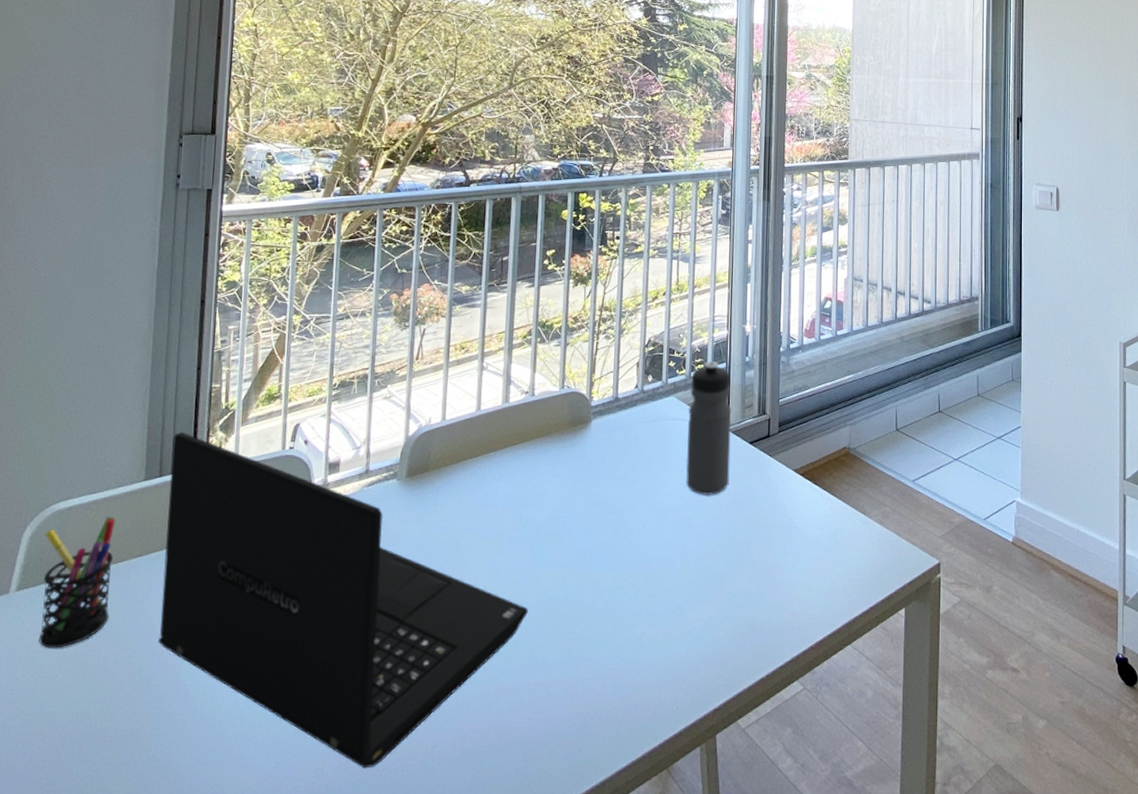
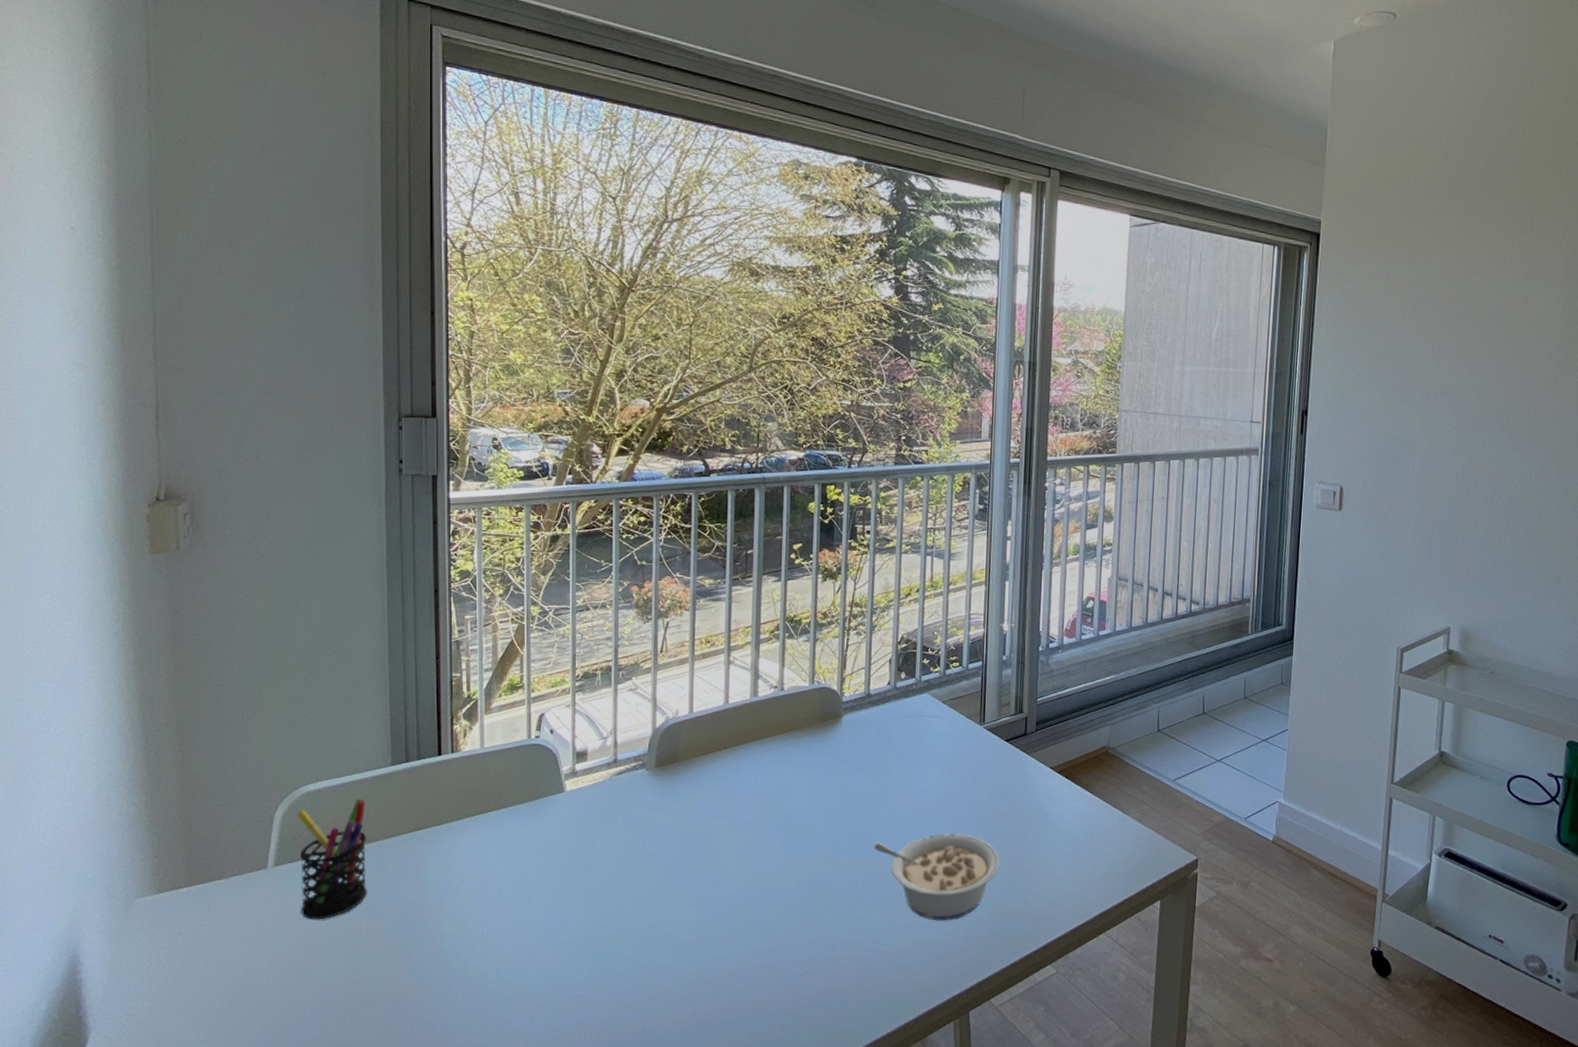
laptop: present [158,431,528,769] -> none [417,719,782,1034]
legume: none [621,541,745,635] -> present [874,833,1000,921]
water bottle: present [685,361,732,496] -> none [940,659,988,791]

